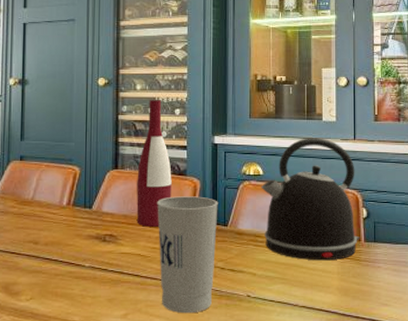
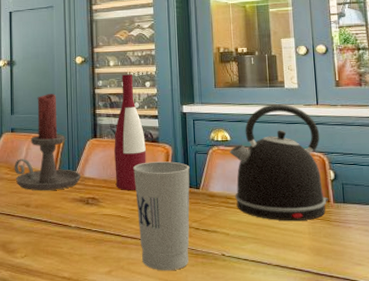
candle holder: none [21,118,99,227] -> present [14,94,81,191]

